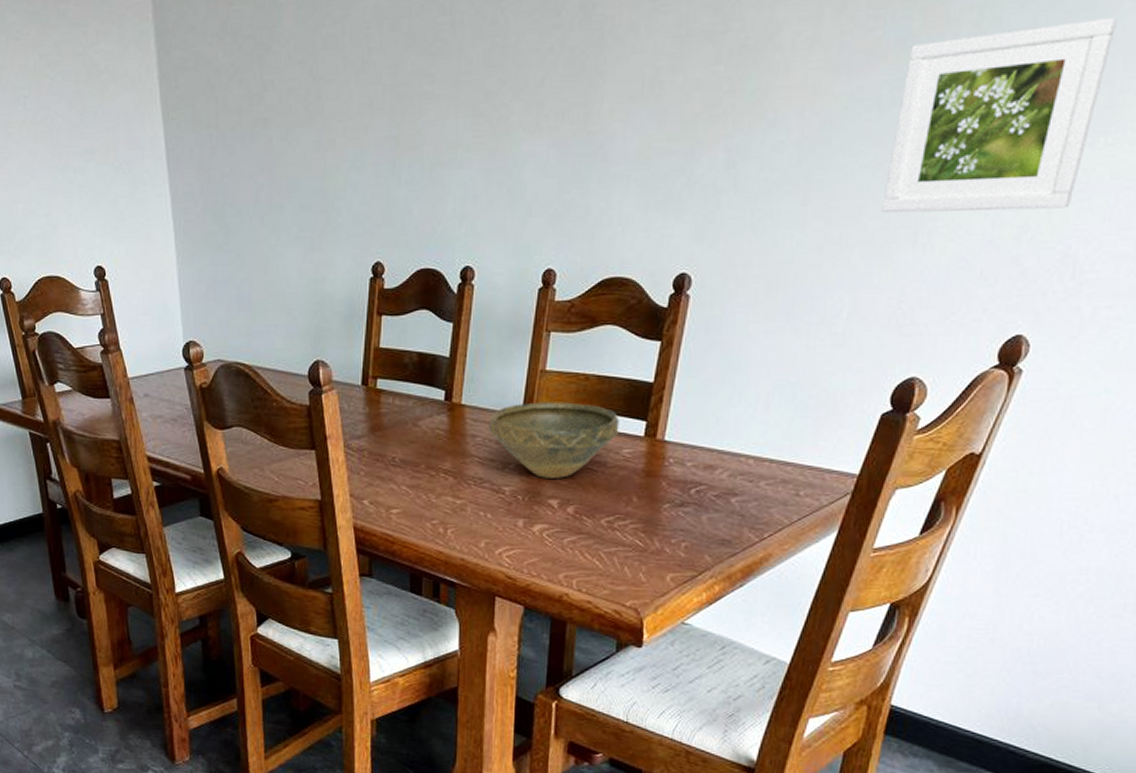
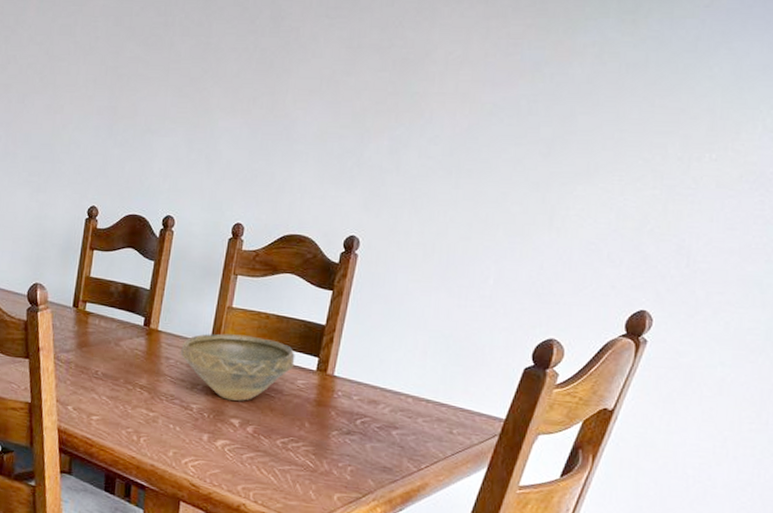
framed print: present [881,17,1117,213] -> none [522,59,715,208]

